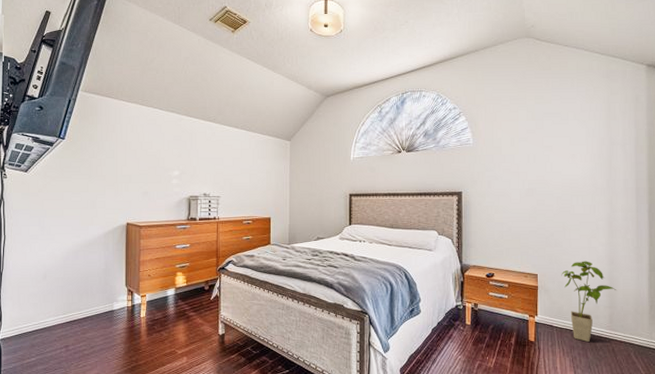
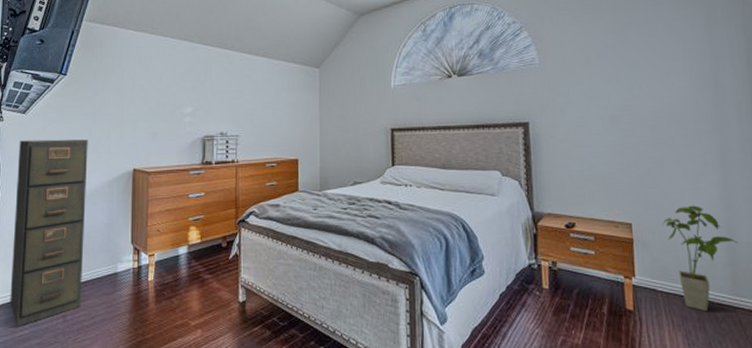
filing cabinet: none [18,196,86,355] -> present [10,139,88,327]

